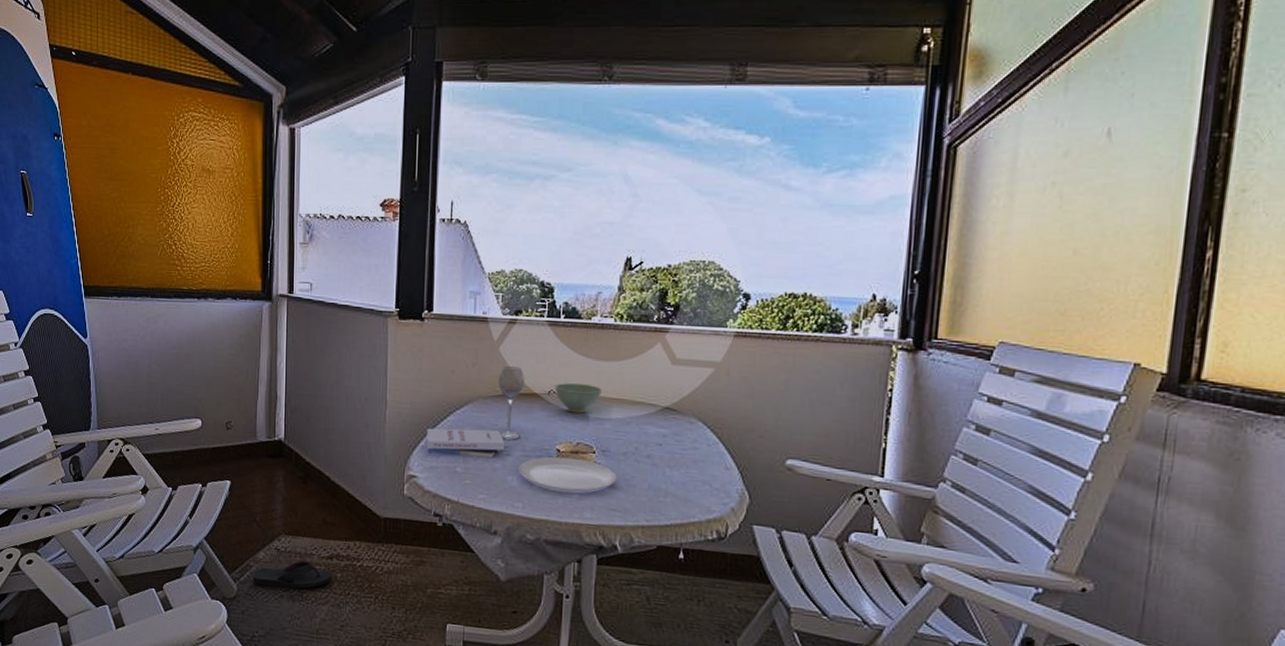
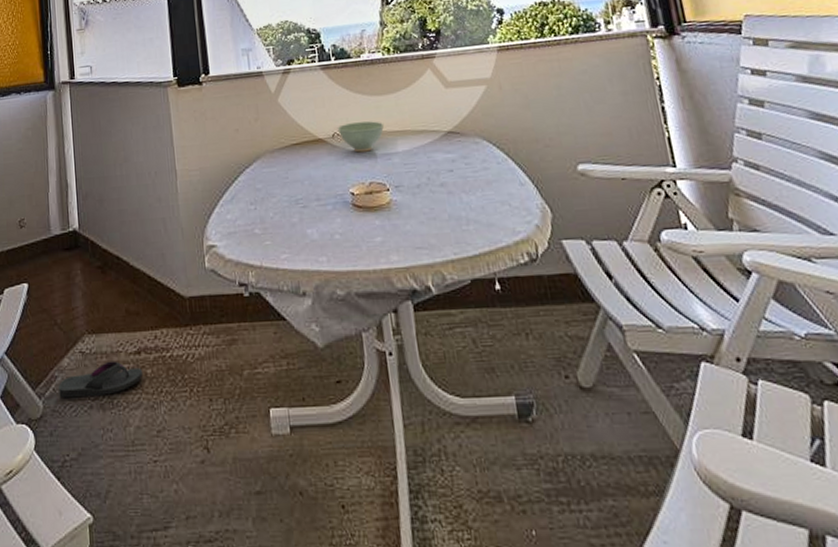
books: present [426,428,506,458] -> none [219,183,300,218]
wineglass: present [498,366,526,440] -> none [281,115,313,191]
plate: present [519,456,617,494] -> none [316,198,416,239]

